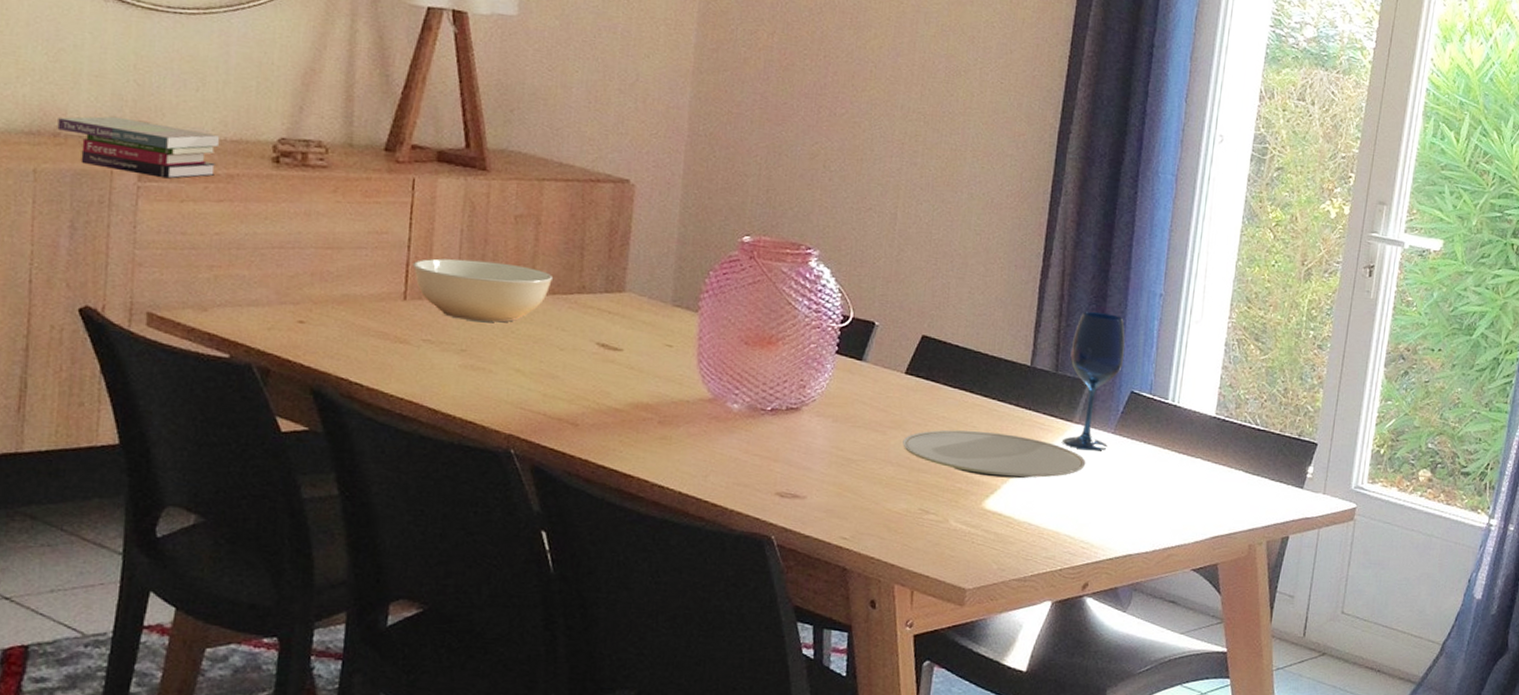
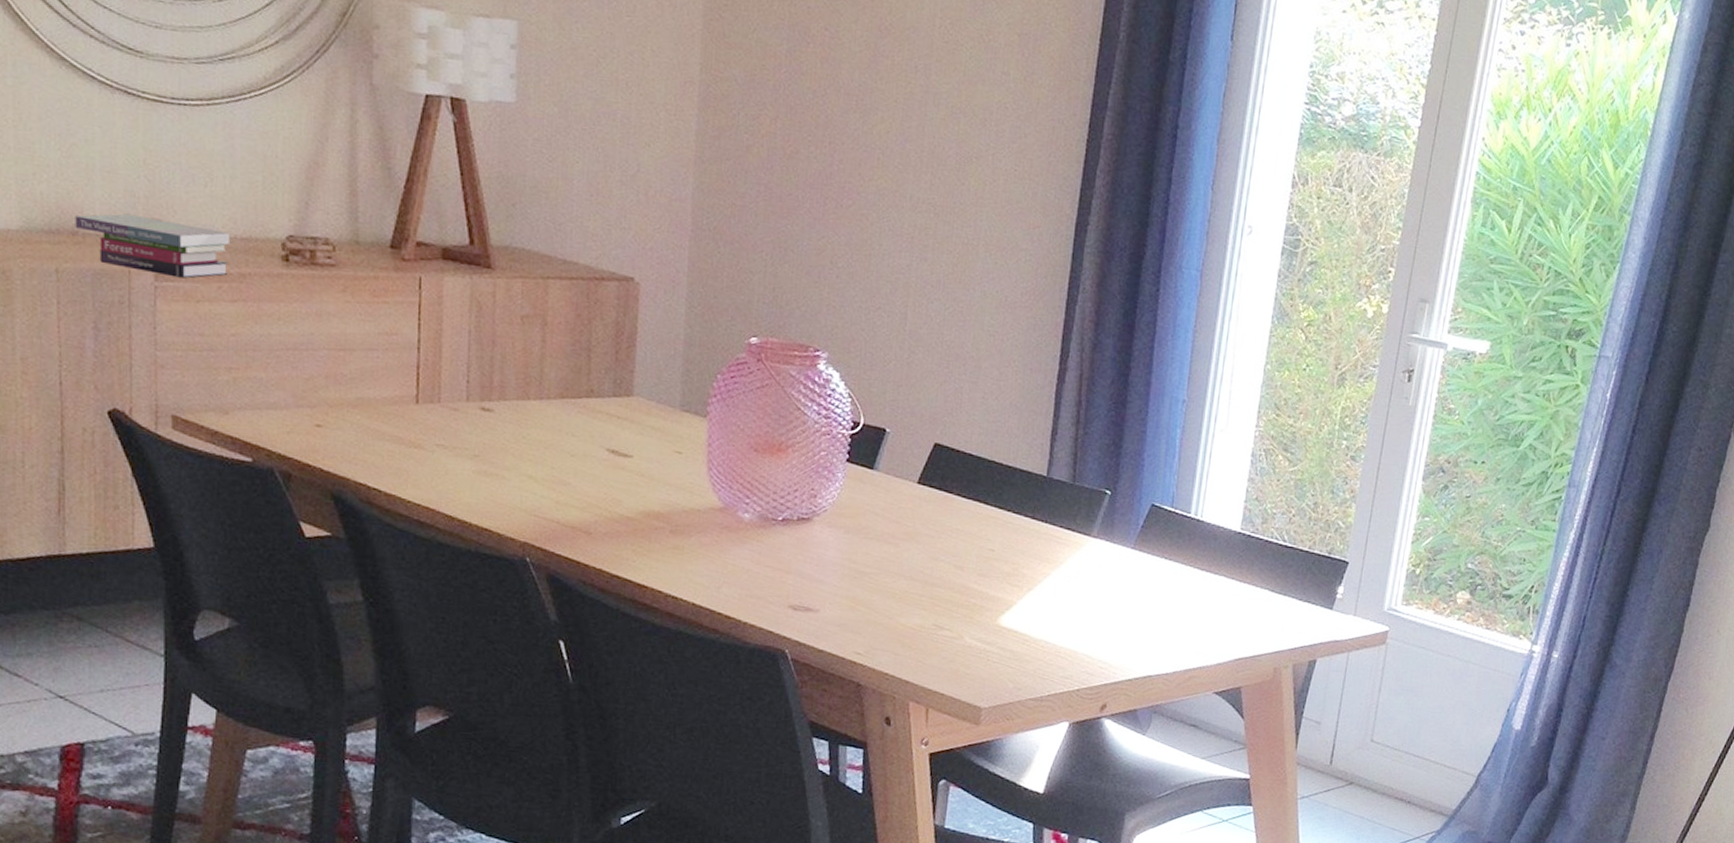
bowl: present [412,258,554,323] -> none [423,360,562,427]
plate: present [902,430,1086,479] -> none [916,542,1105,595]
wineglass: present [1061,312,1126,451] -> none [1079,419,1146,567]

